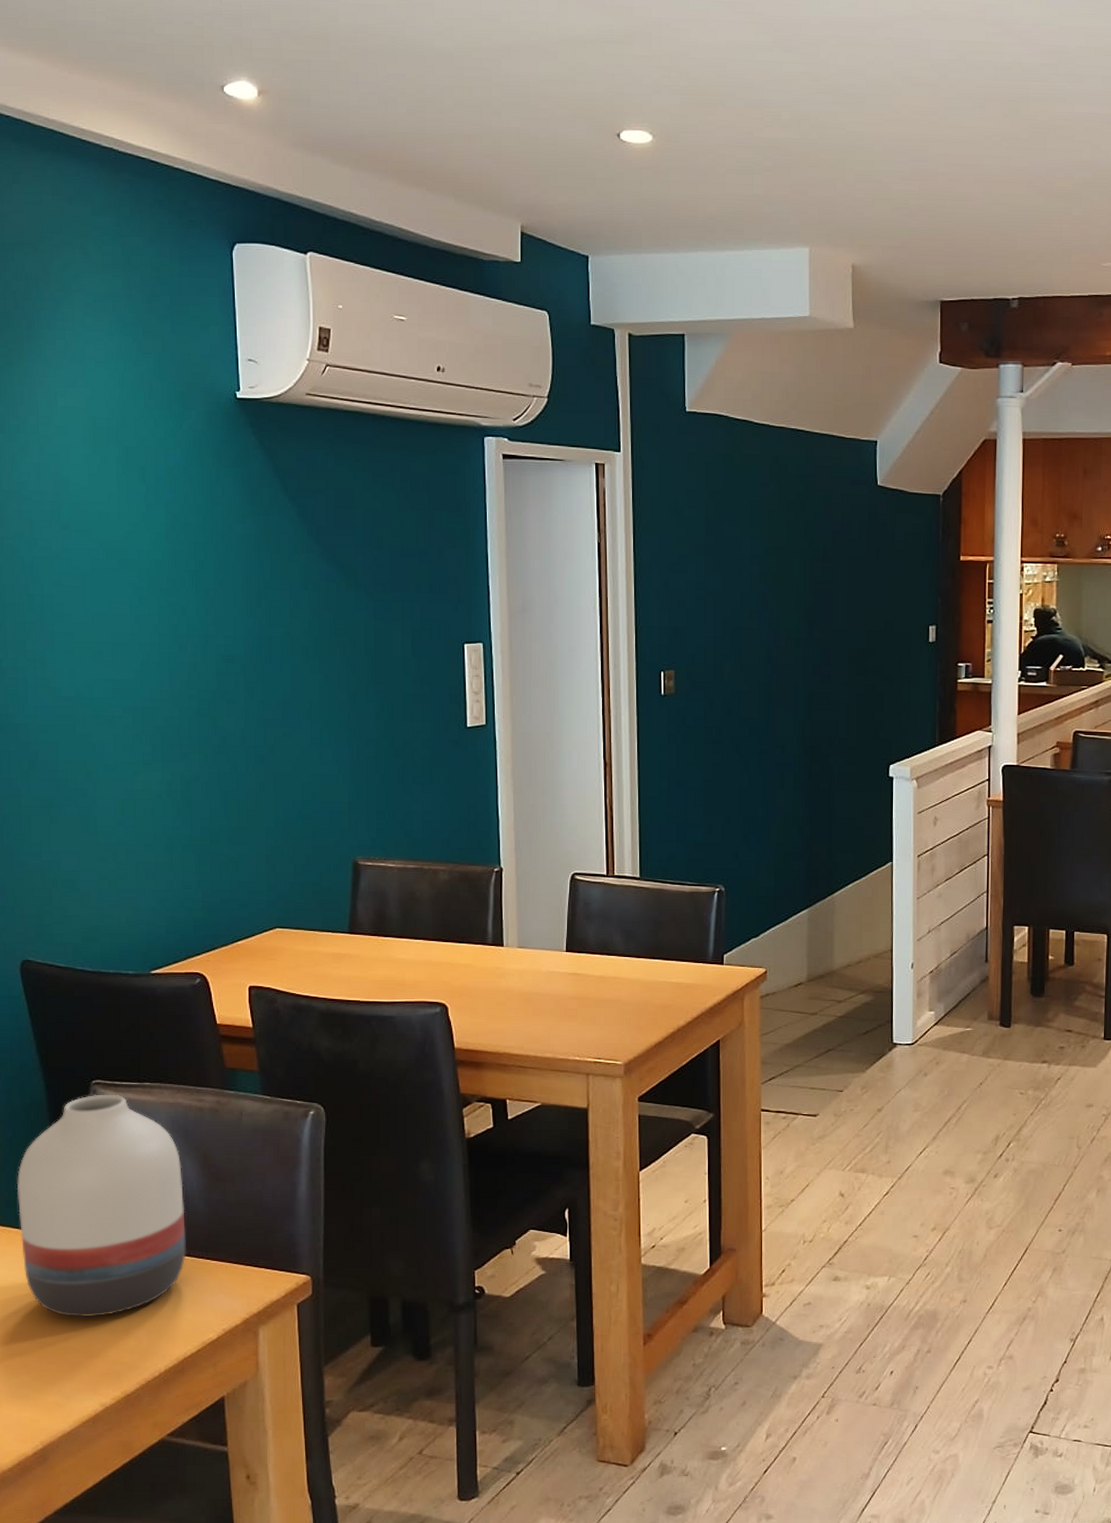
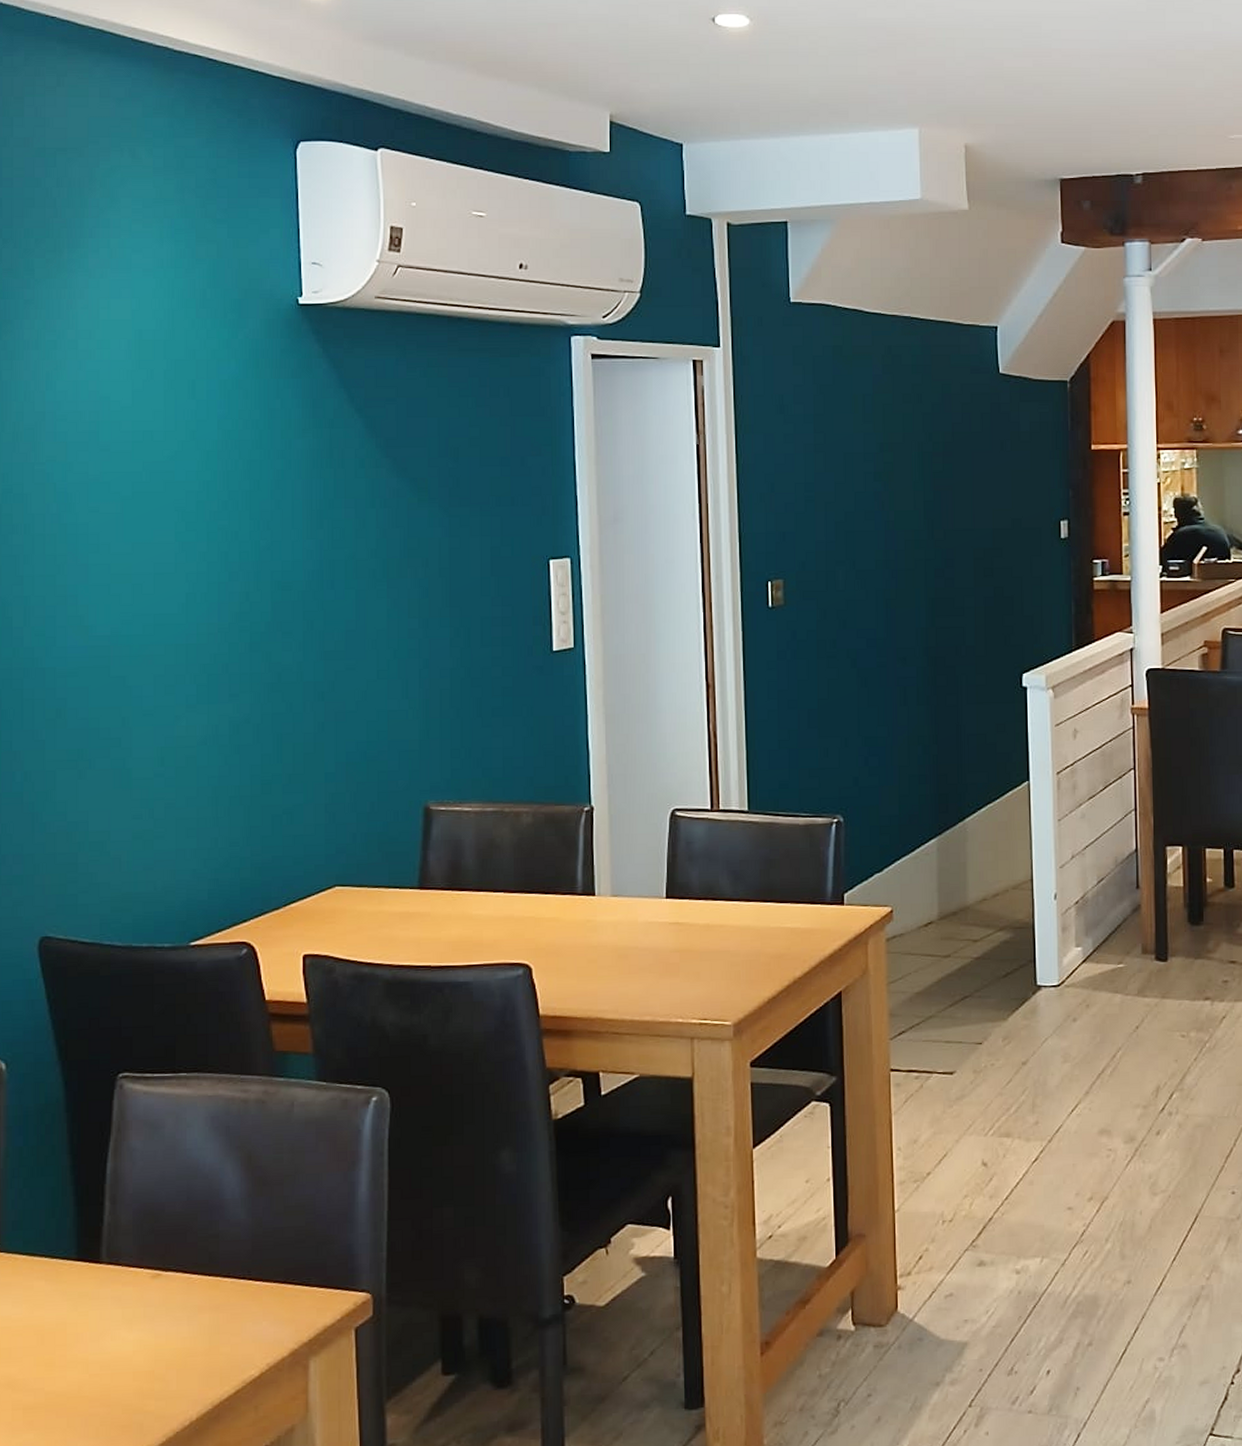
vase: present [16,1094,186,1318] -> none [26,1088,225,1359]

